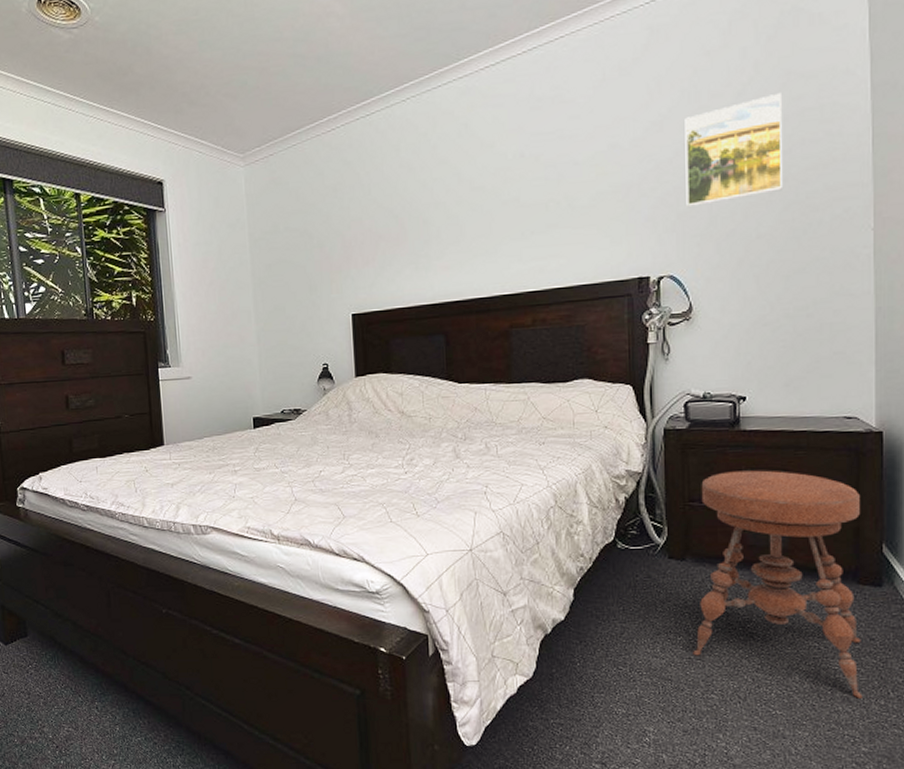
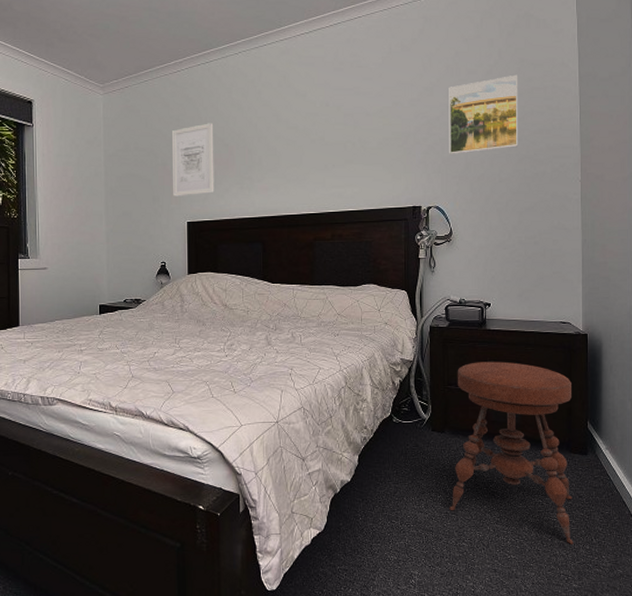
wall art: none [327,190,383,284] -> present [171,123,214,196]

